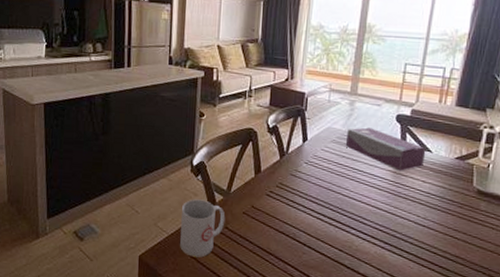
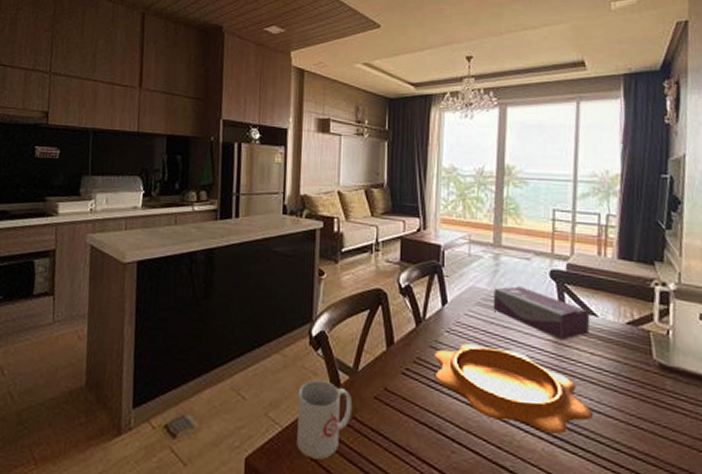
decorative bowl: none [294,172,418,241] -> present [434,344,593,434]

